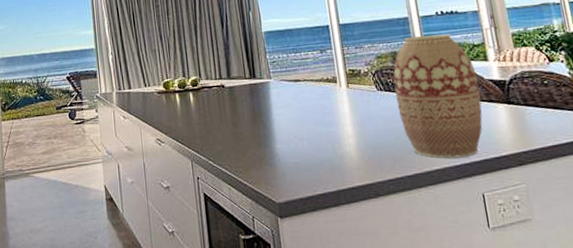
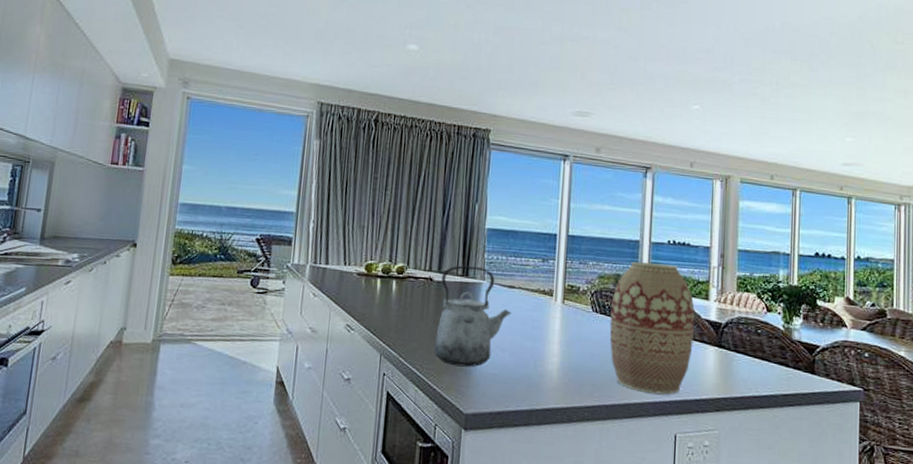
kettle: none [232,67,302,161] -> present [433,265,512,367]

